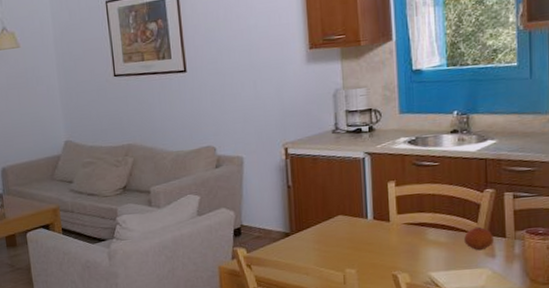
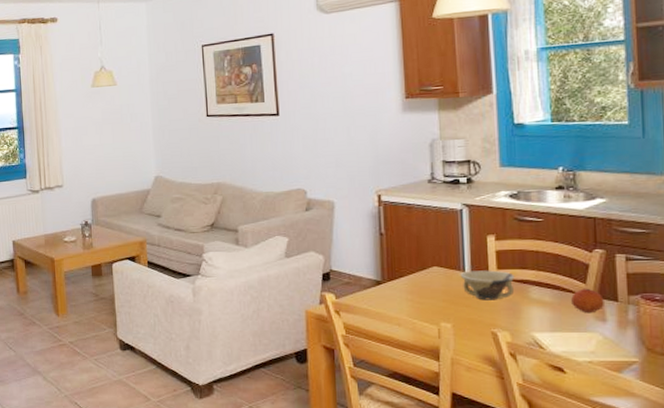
bowl: none [363,215,413,245] -> present [460,270,514,301]

